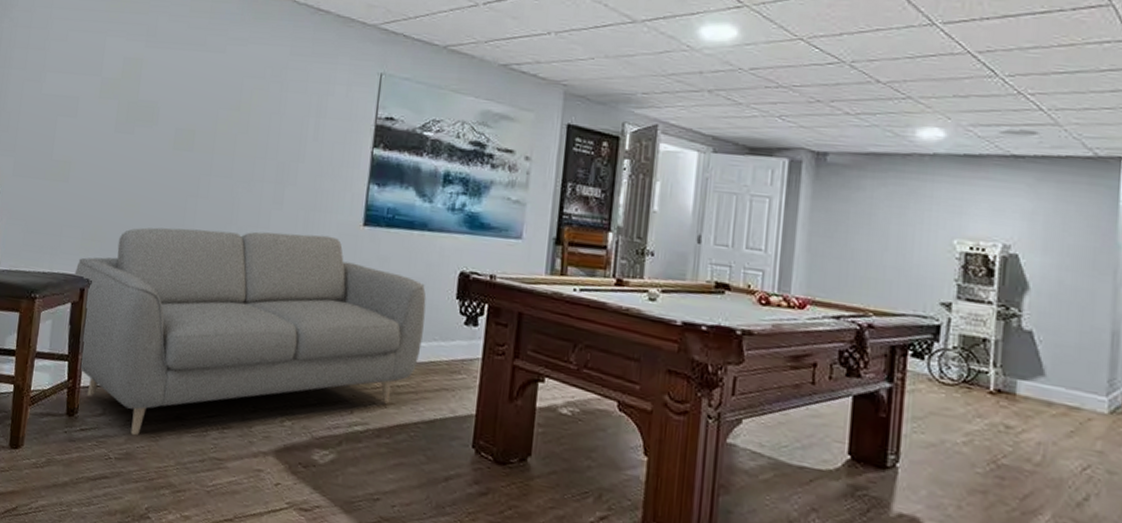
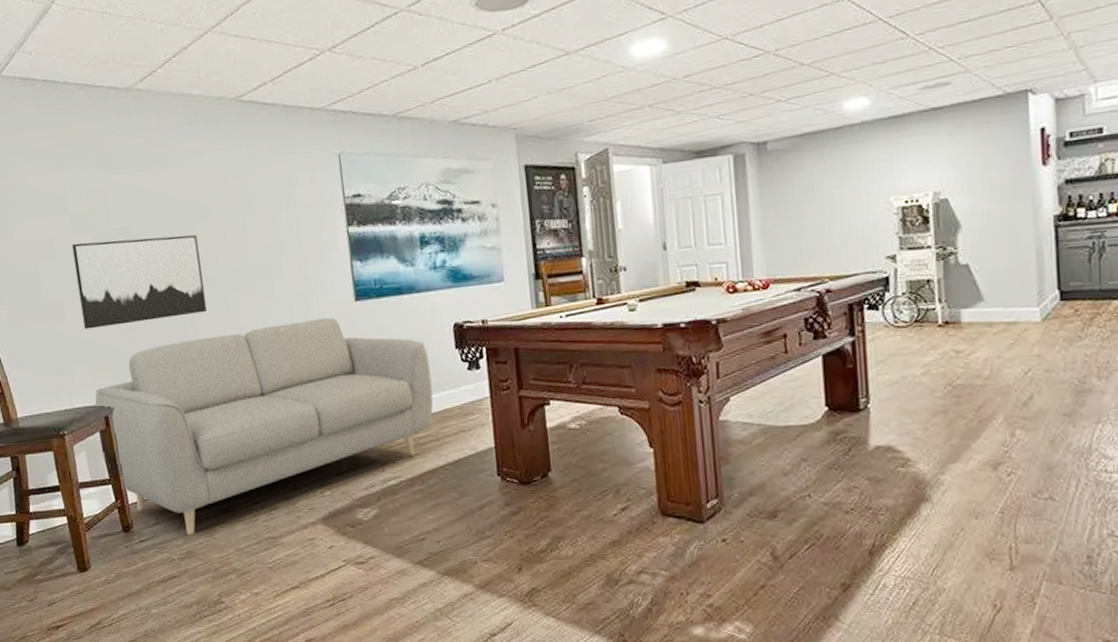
wall art: none [84,106,220,204] -> present [71,235,207,330]

